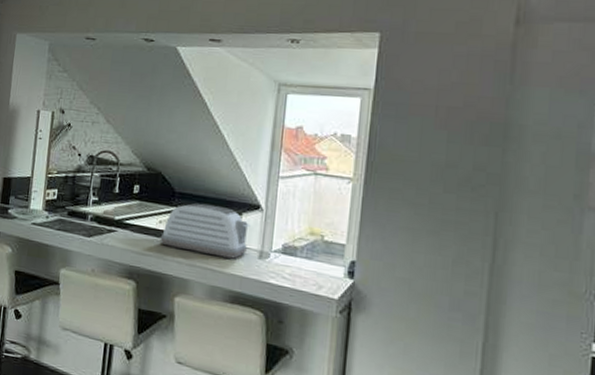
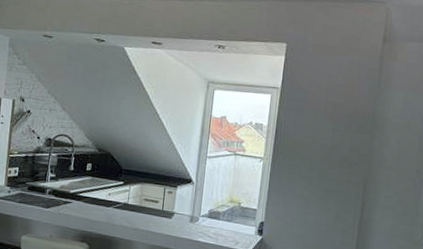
toaster: present [160,203,251,259] -> none [109,179,184,223]

